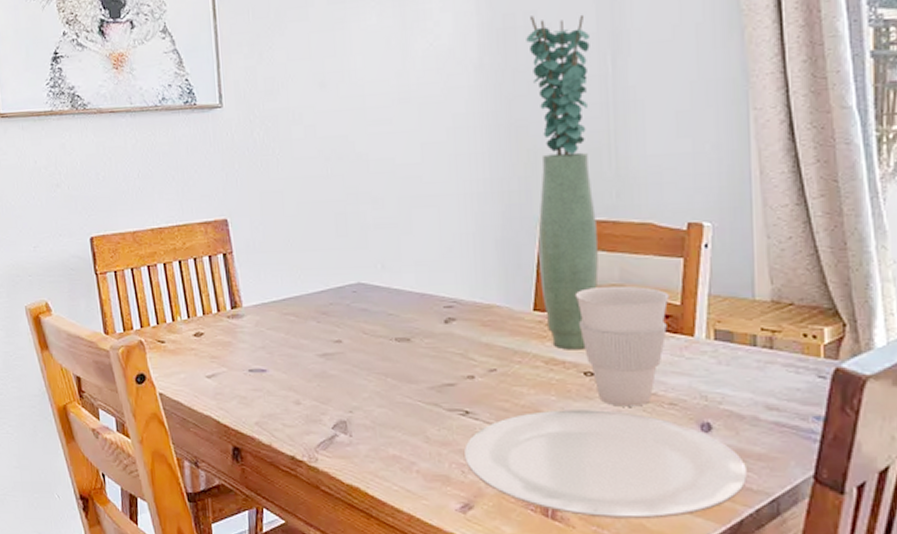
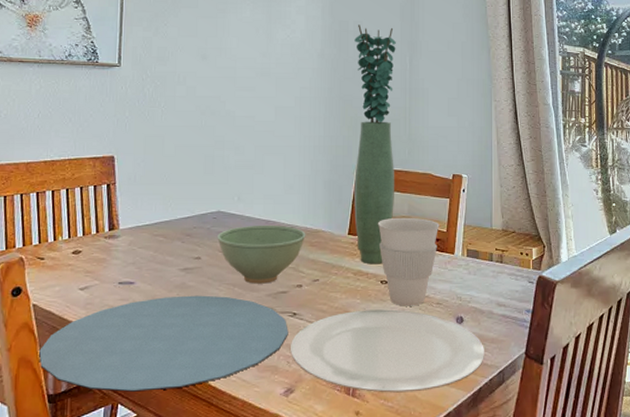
placemat: none [172,386,461,496] -> present [39,295,288,392]
bowl: none [360,299,475,374] -> present [217,224,306,284]

